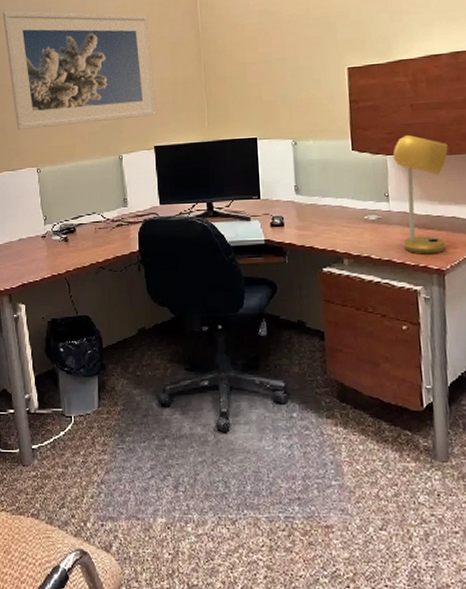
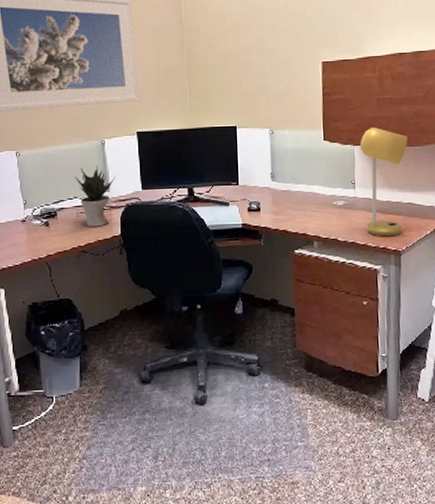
potted plant: none [93,180,134,243] -> present [75,164,116,227]

